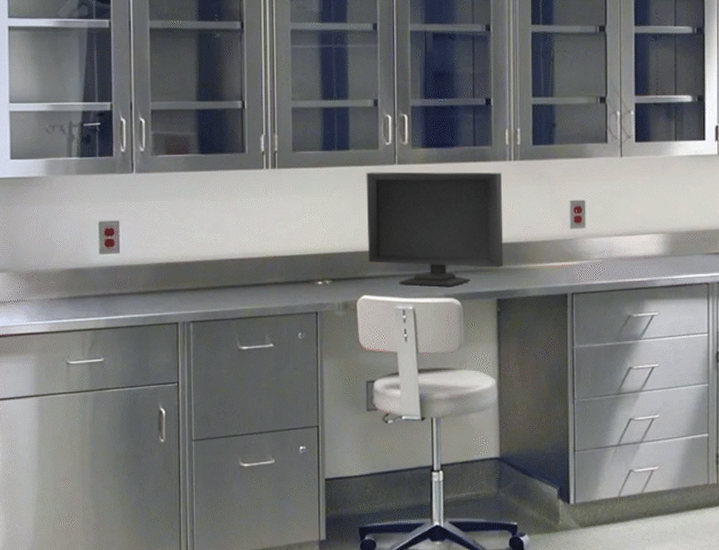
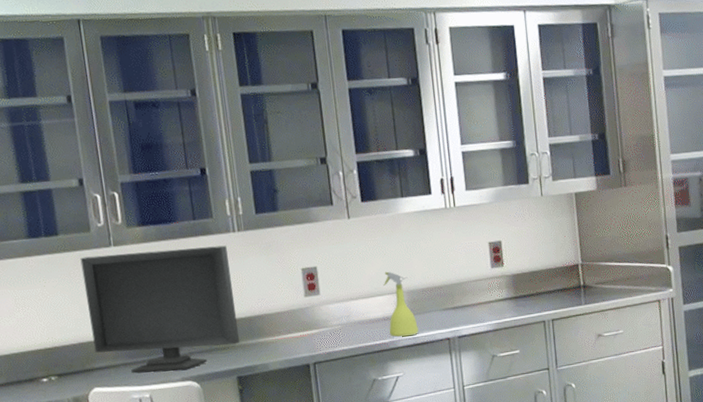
spray bottle: none [648,211,678,277] -> present [383,271,419,338]

